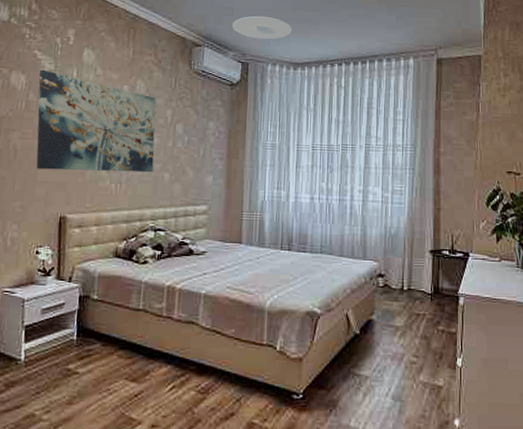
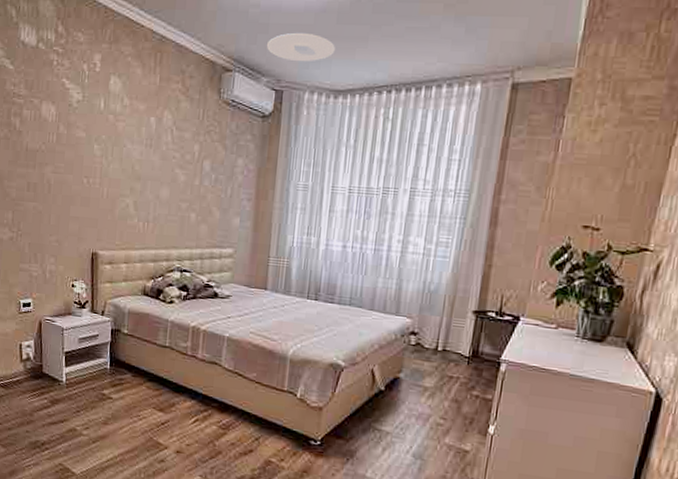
wall art: present [36,69,156,173] -> none [68,100,183,212]

